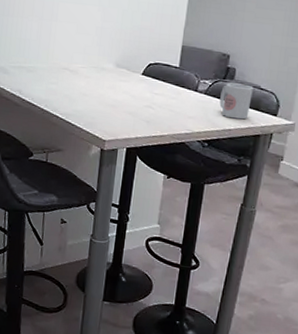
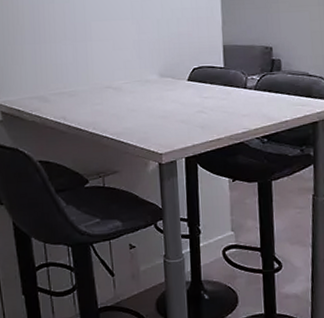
mug: present [219,82,253,120] -> none [270,73,303,110]

